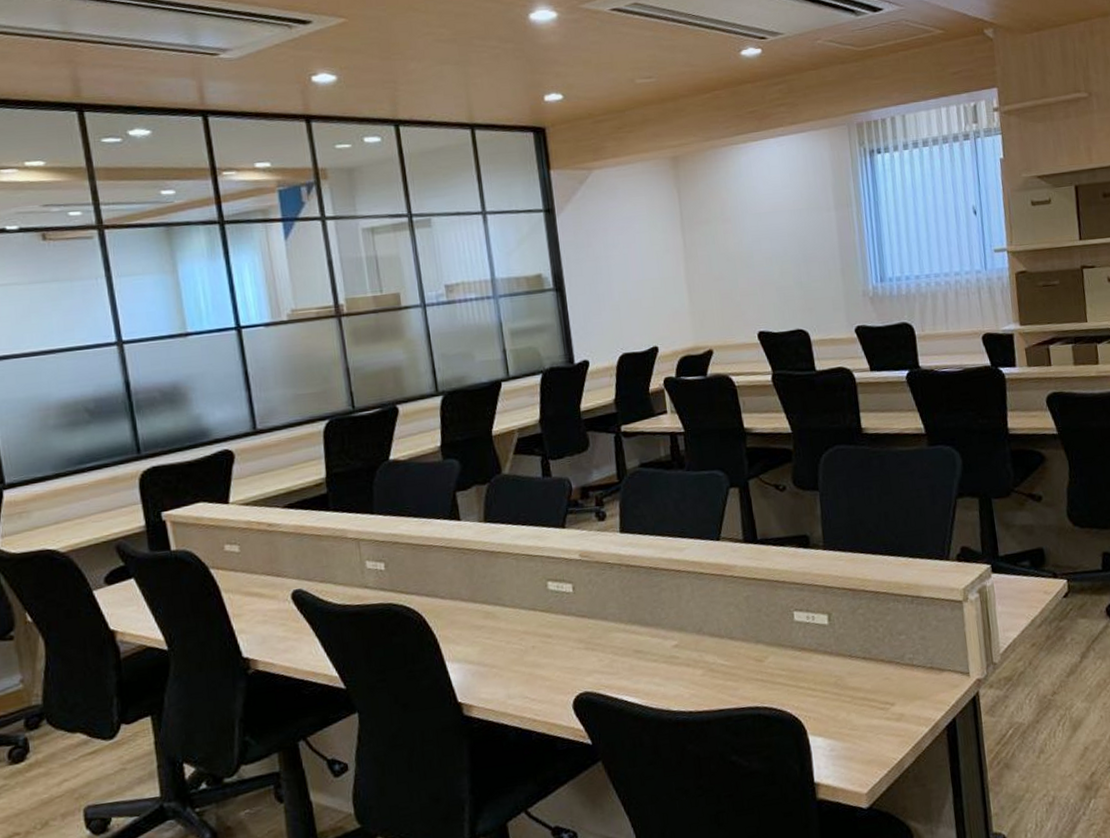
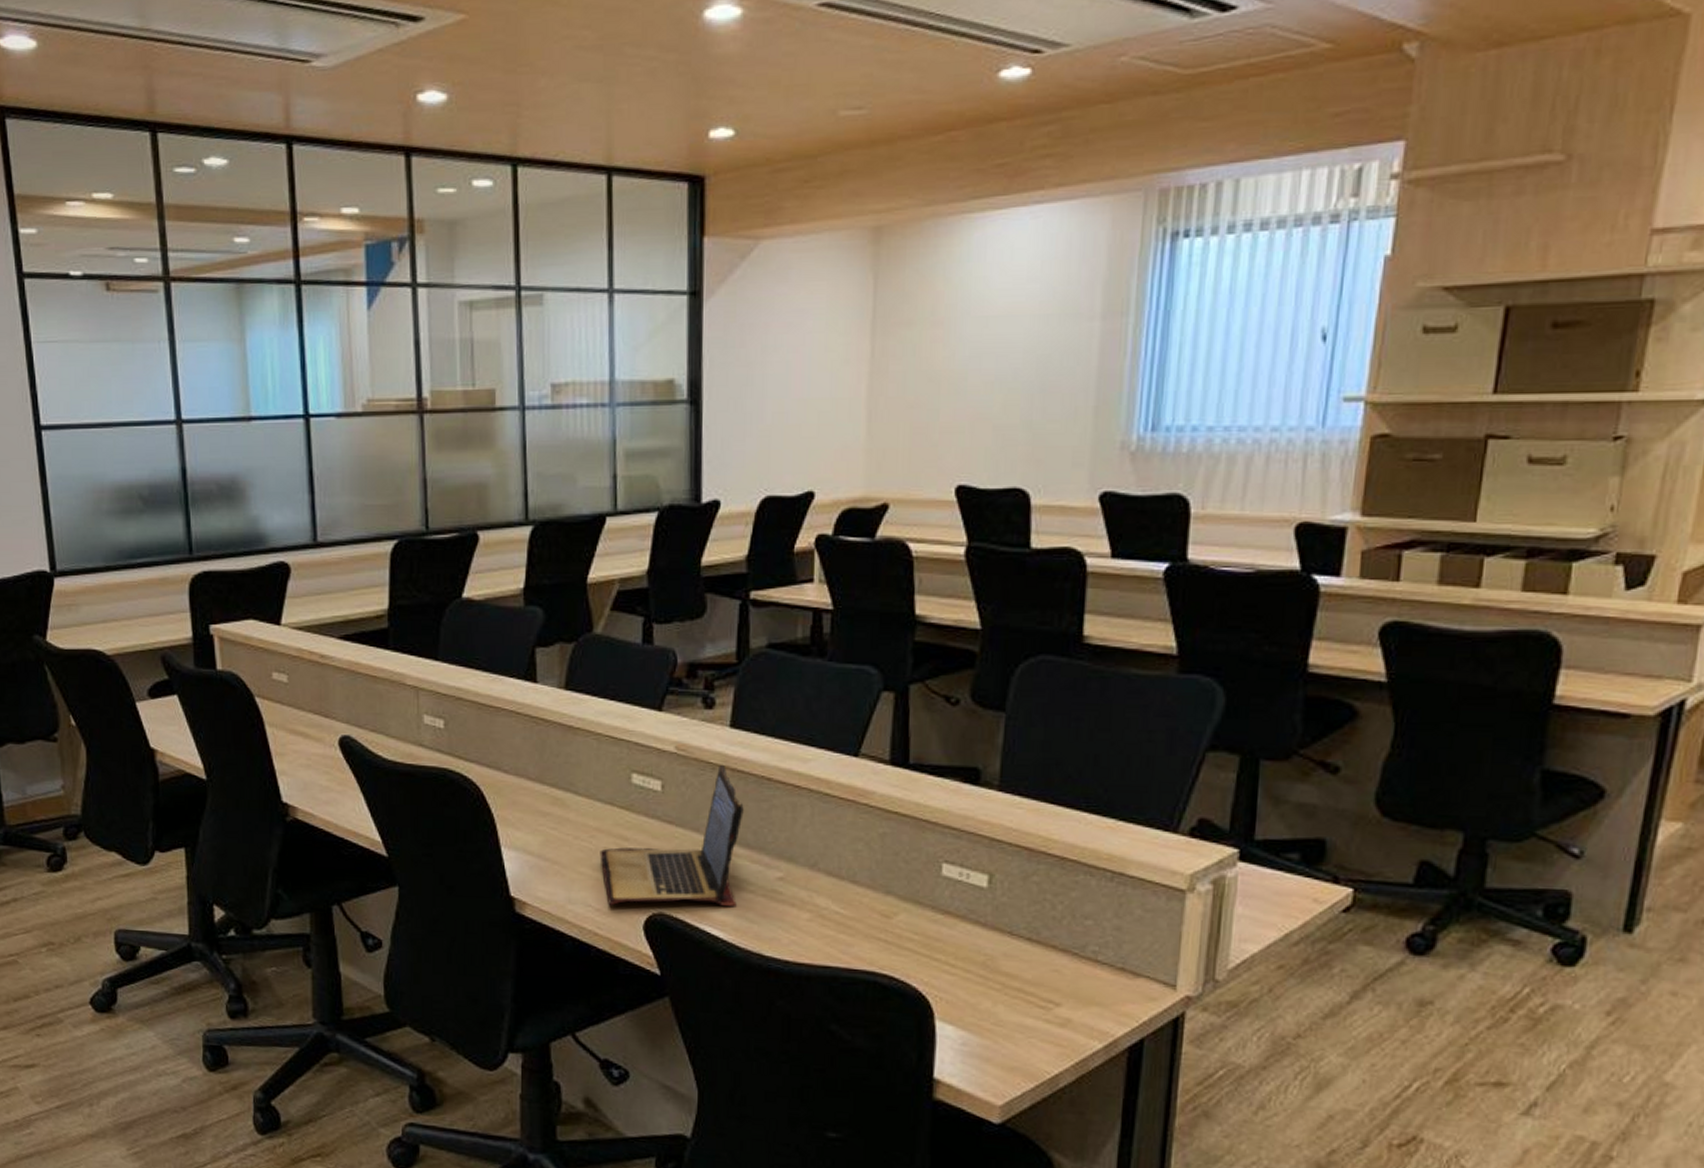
laptop: none [529,562,645,695] -> present [600,764,744,906]

